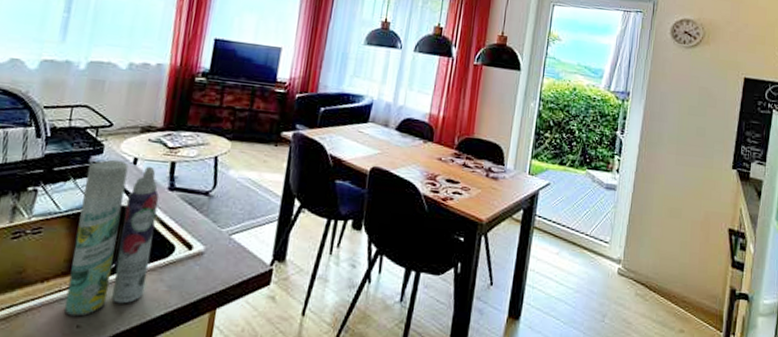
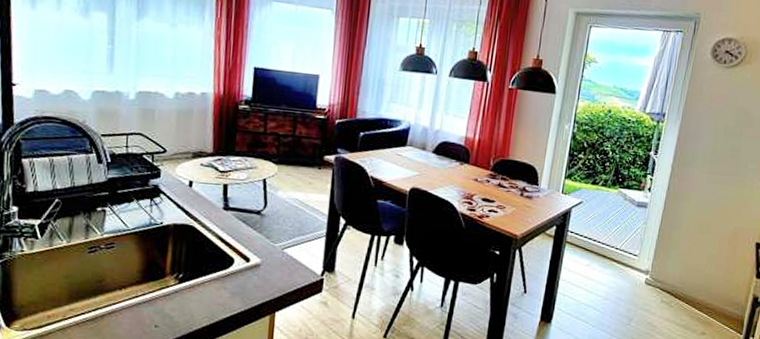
aerosol can: present [64,159,160,317] -> none [142,182,216,318]

